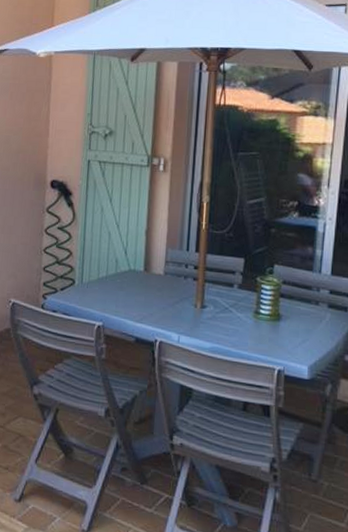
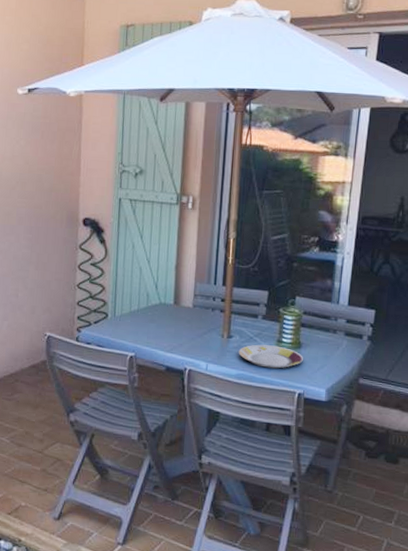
plate: none [212,315,283,343] -> present [238,344,303,369]

